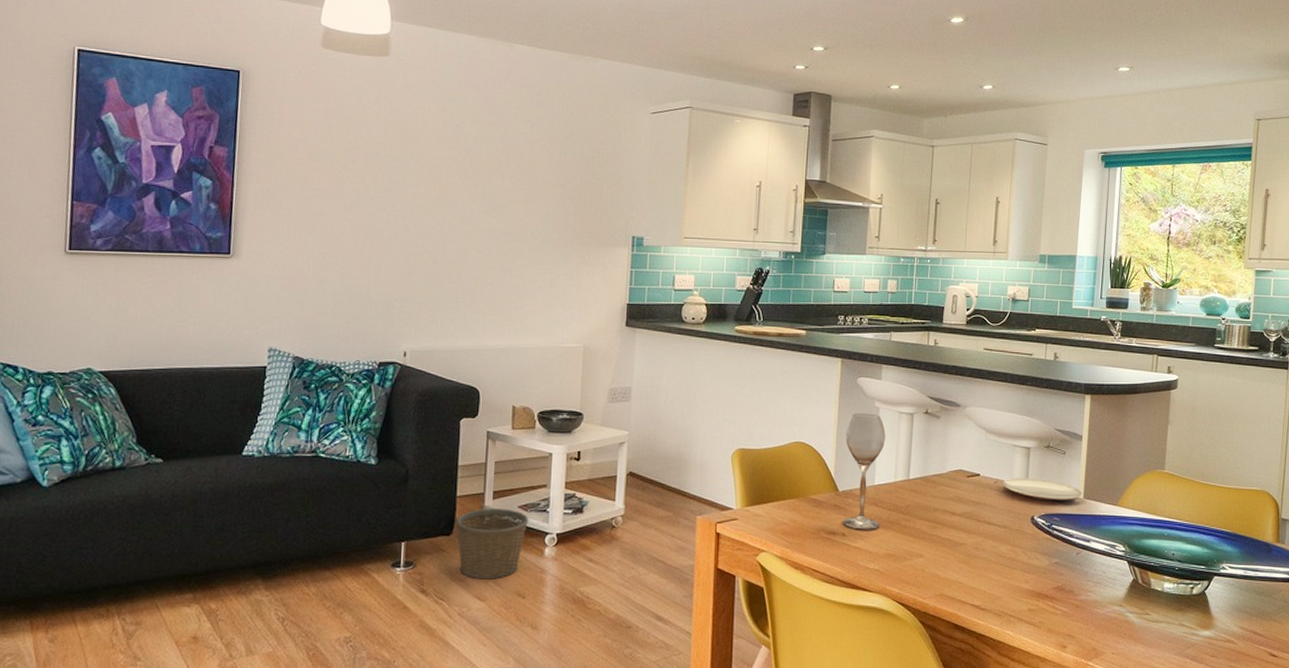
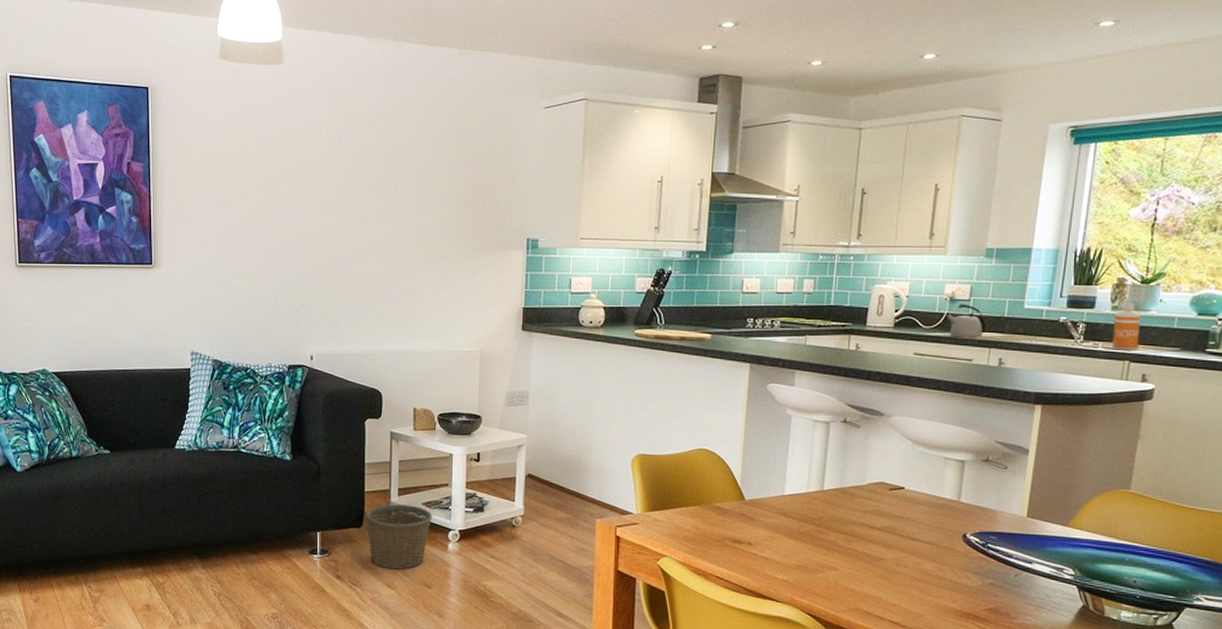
wineglass: present [843,413,886,530] -> none [749,420,798,540]
plate: present [1002,478,1082,500] -> none [930,492,1025,519]
kettle: none [1010,304,1042,336] -> present [947,304,986,339]
soap dispenser: none [1143,300,1164,346] -> present [1112,298,1140,351]

